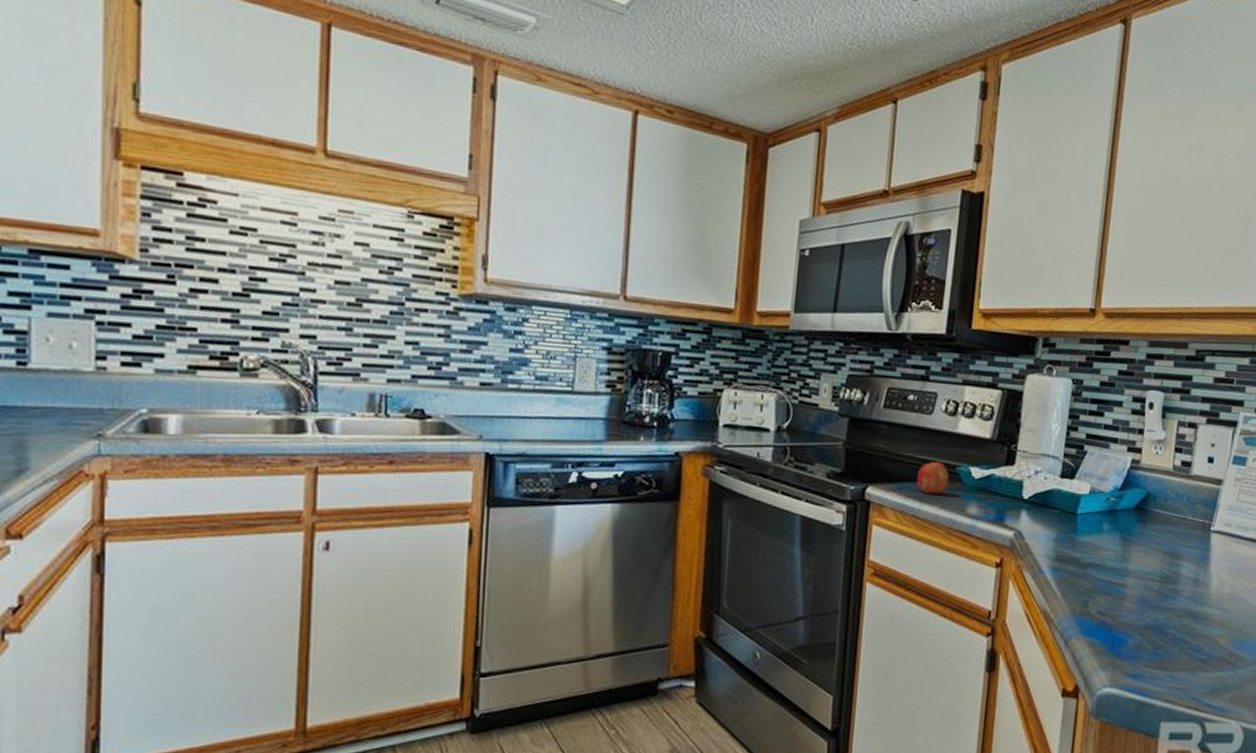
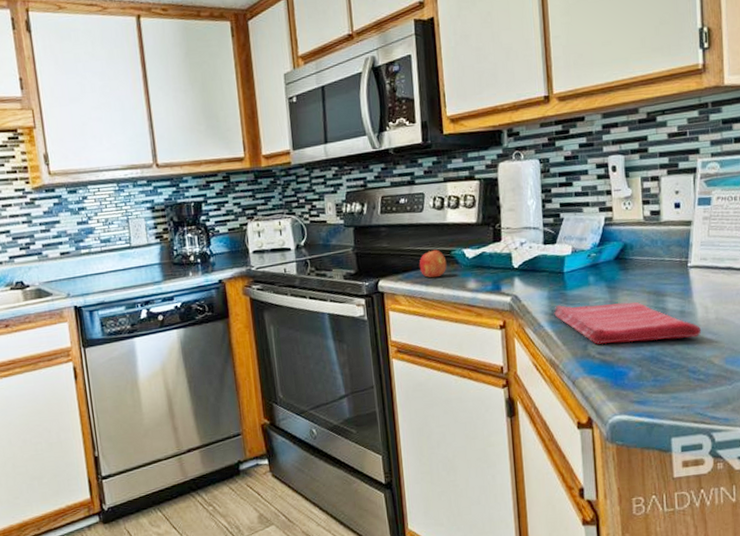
dish towel: none [1058,549,1213,612] -> present [554,301,702,345]

